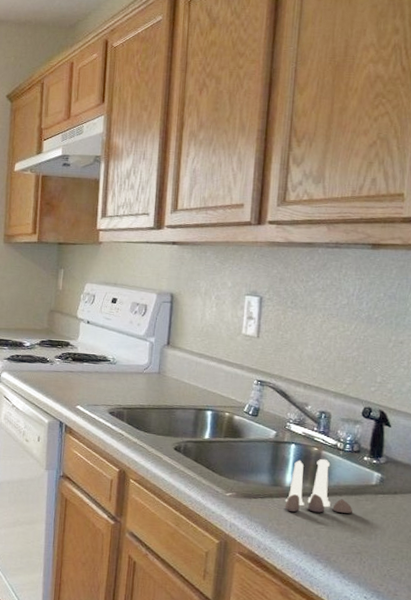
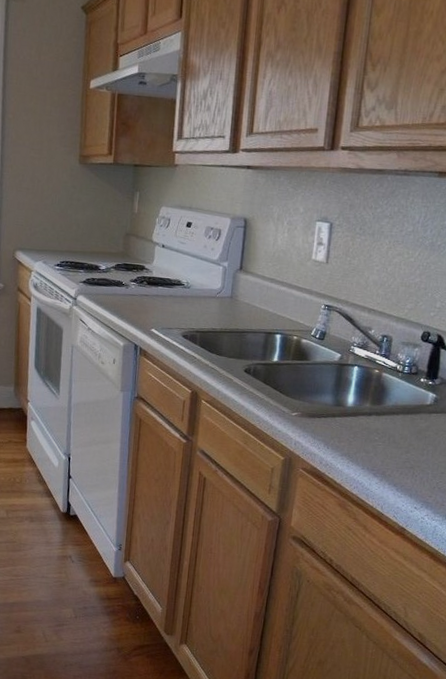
salt and pepper shaker set: present [284,458,353,514] -> none [346,380,409,431]

